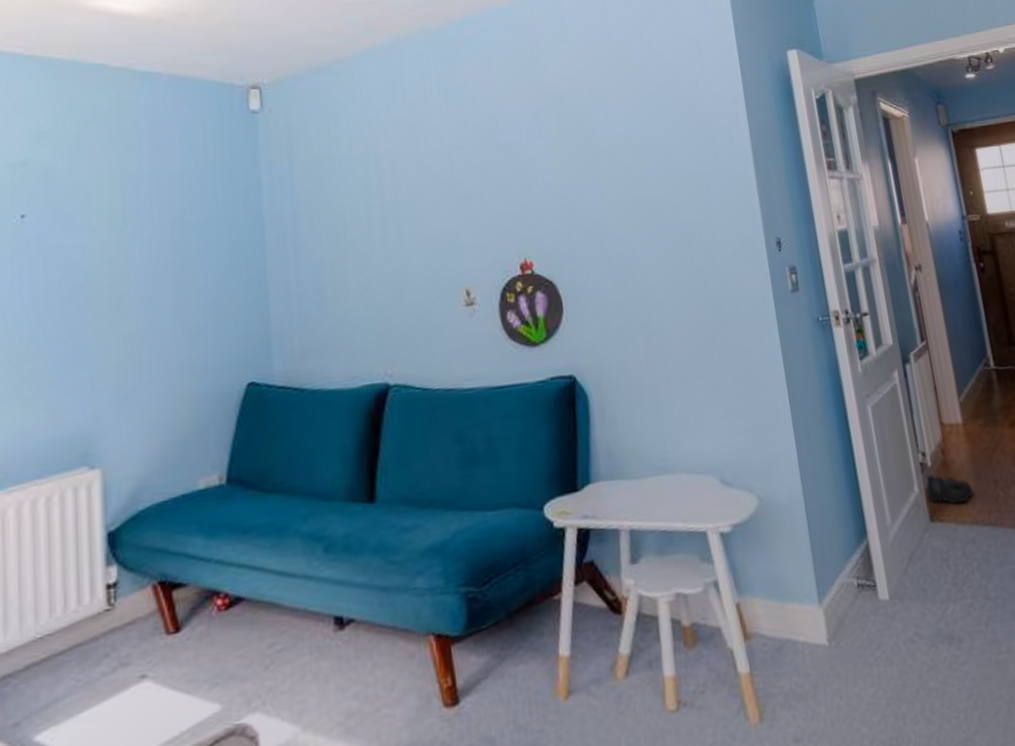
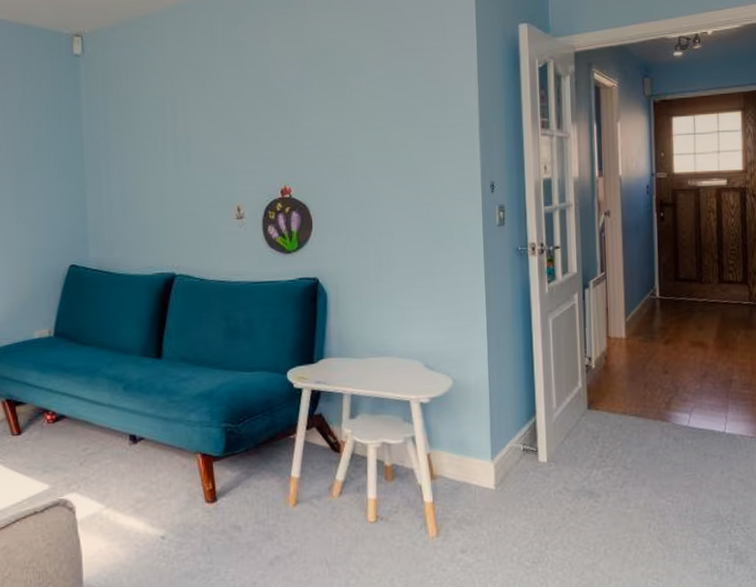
boots: present [924,472,974,505] -> none [587,373,626,399]

